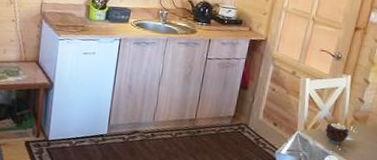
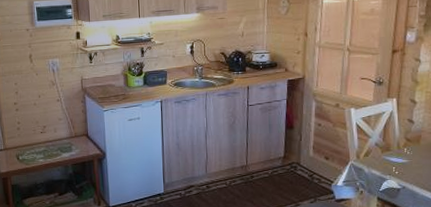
candle: present [325,123,350,145] -> none [378,147,404,169]

